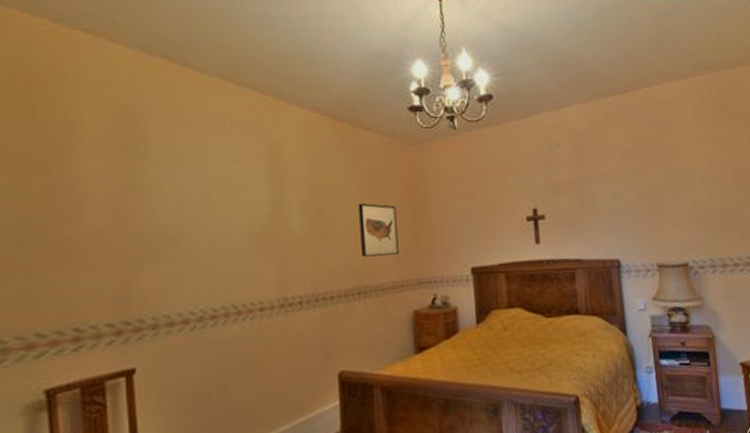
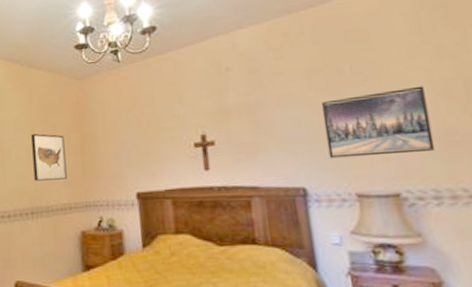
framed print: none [632,170,713,233] -> present [320,86,436,159]

